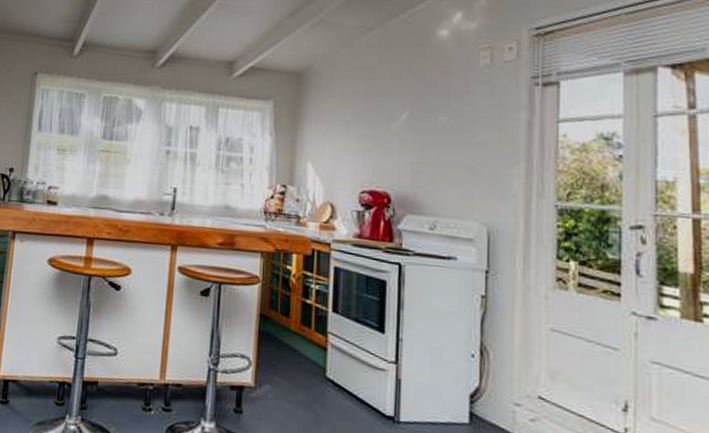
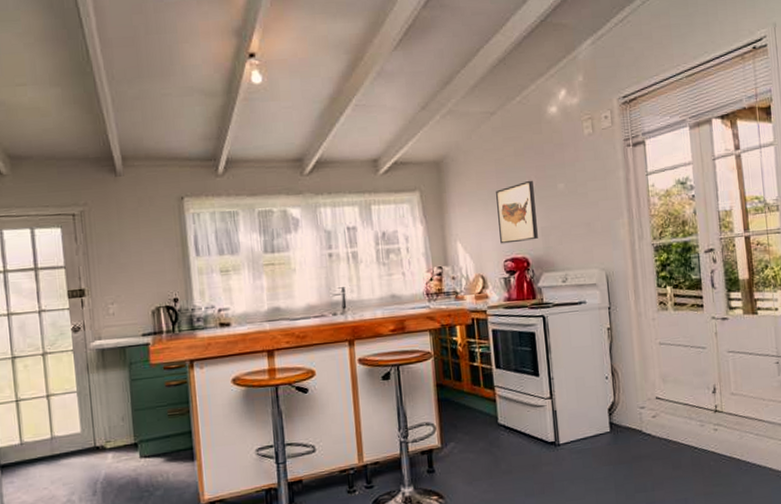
wall art: none [359,107,408,175] -> present [496,180,538,244]

